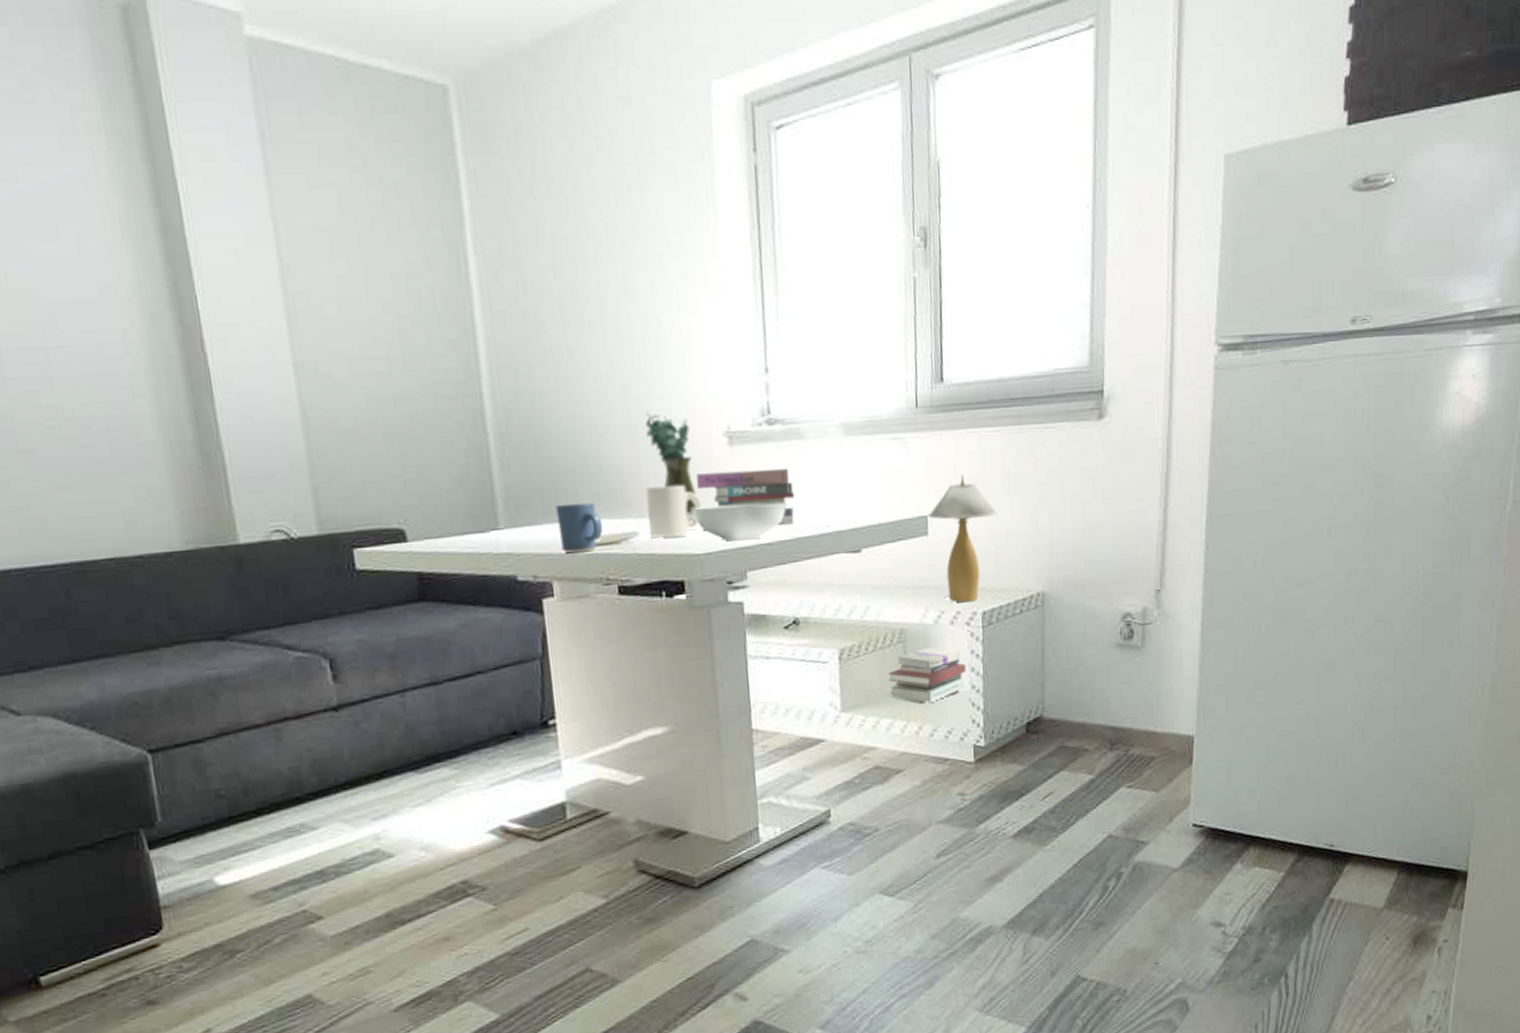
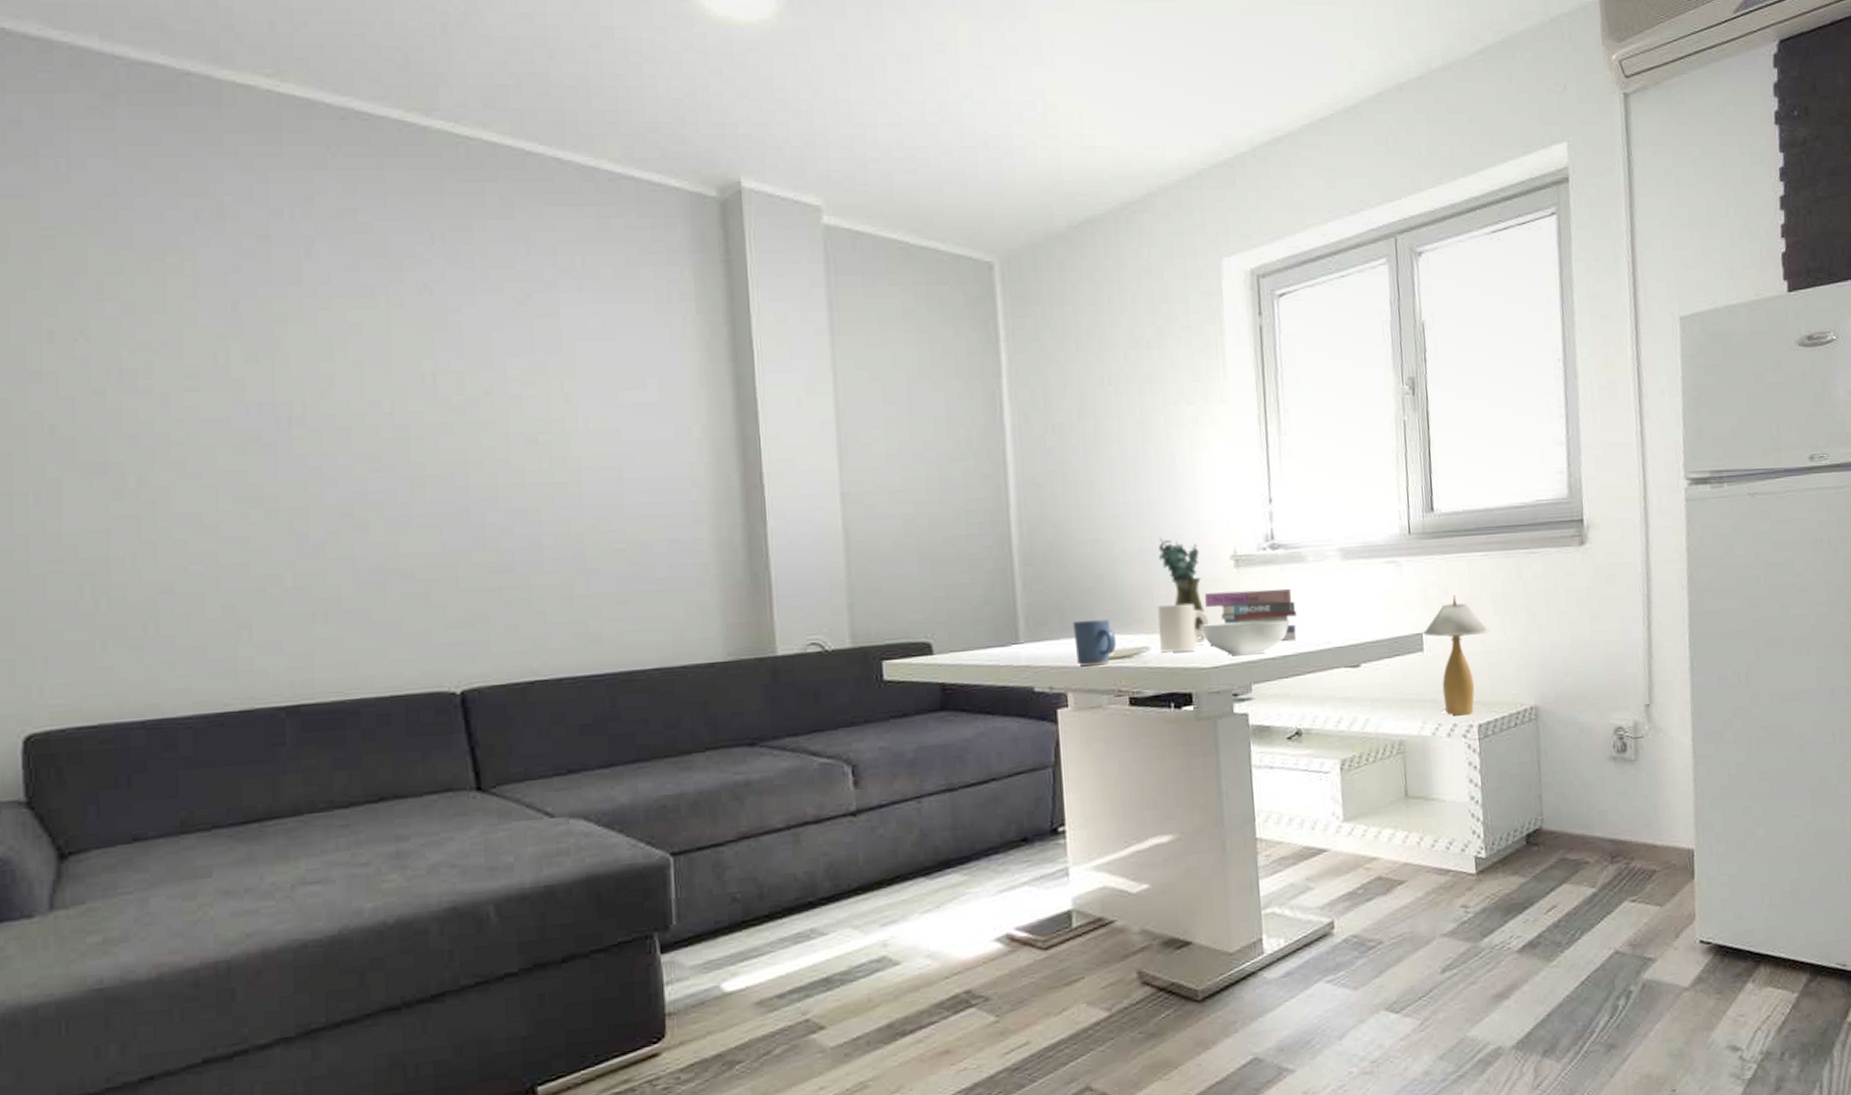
books: present [888,647,966,704] -> none [1388,759,1465,814]

